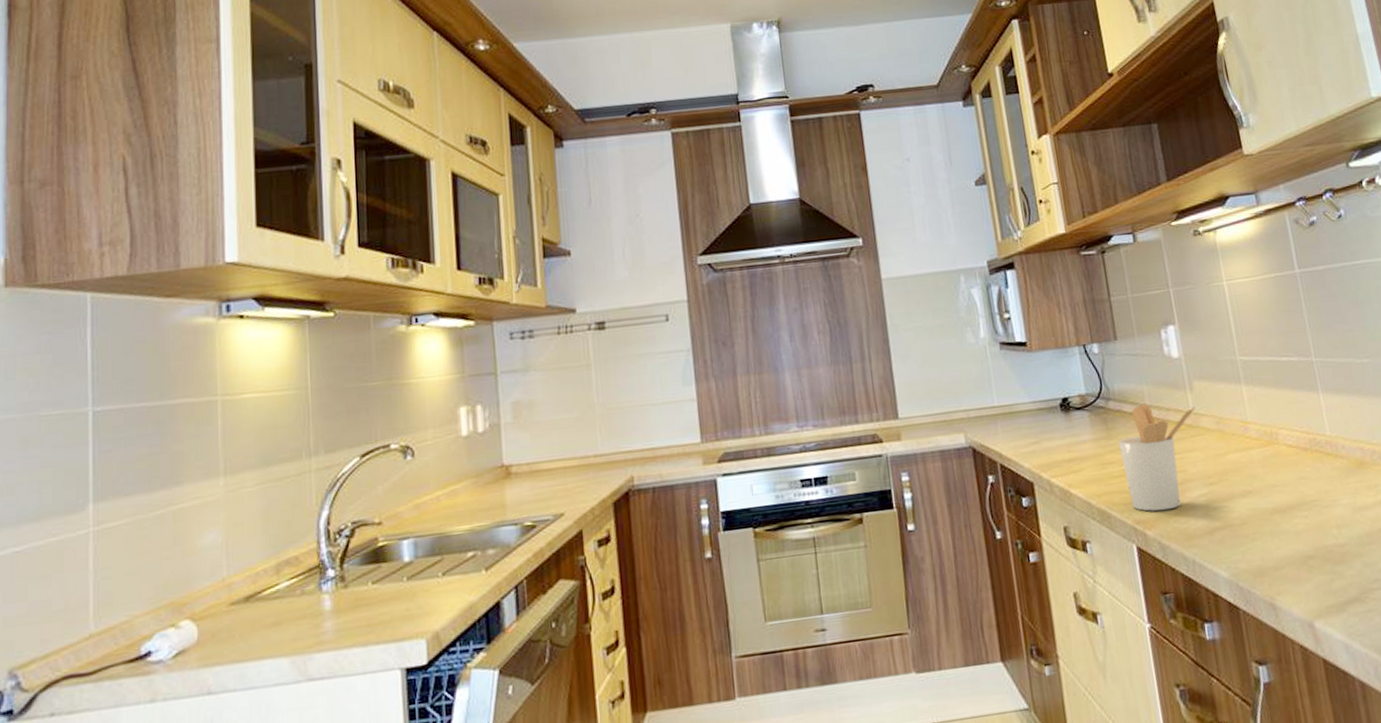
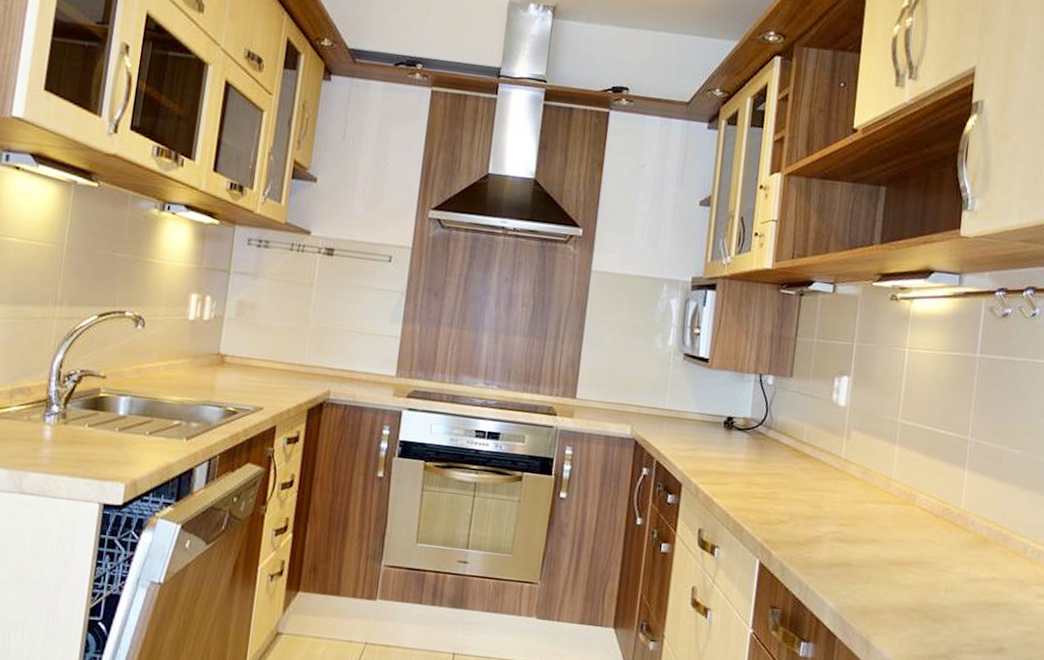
utensil holder: present [1118,404,1196,512] -> none [765,440,848,538]

